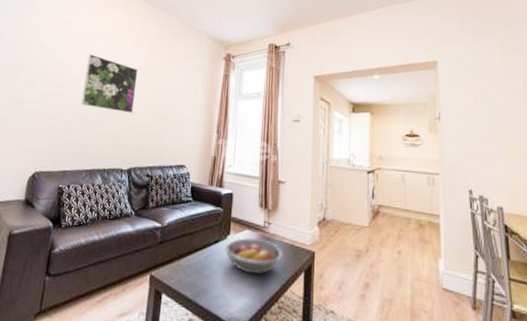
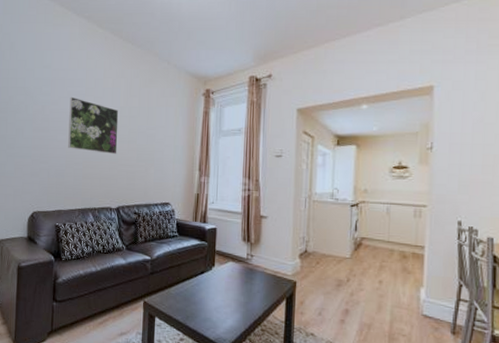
fruit bowl: present [224,237,284,275] -> none [209,268,266,302]

